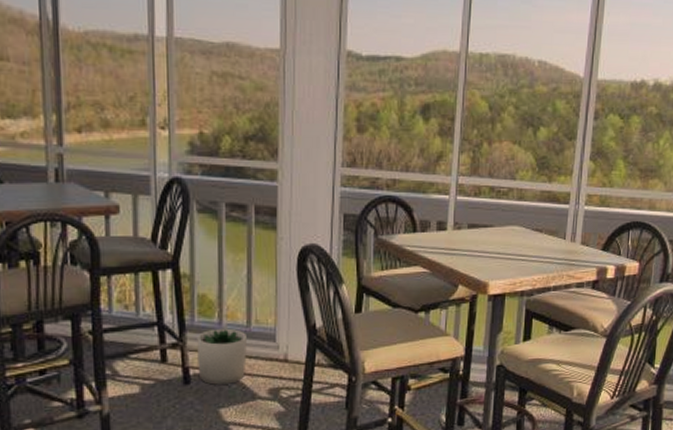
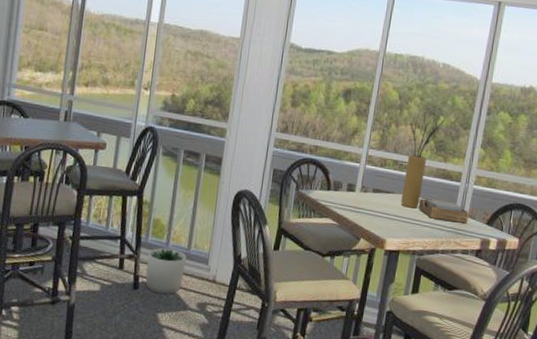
vase: none [502,124,548,242] -> present [401,112,447,209]
napkin holder: none [522,229,581,252] -> present [418,198,469,224]

